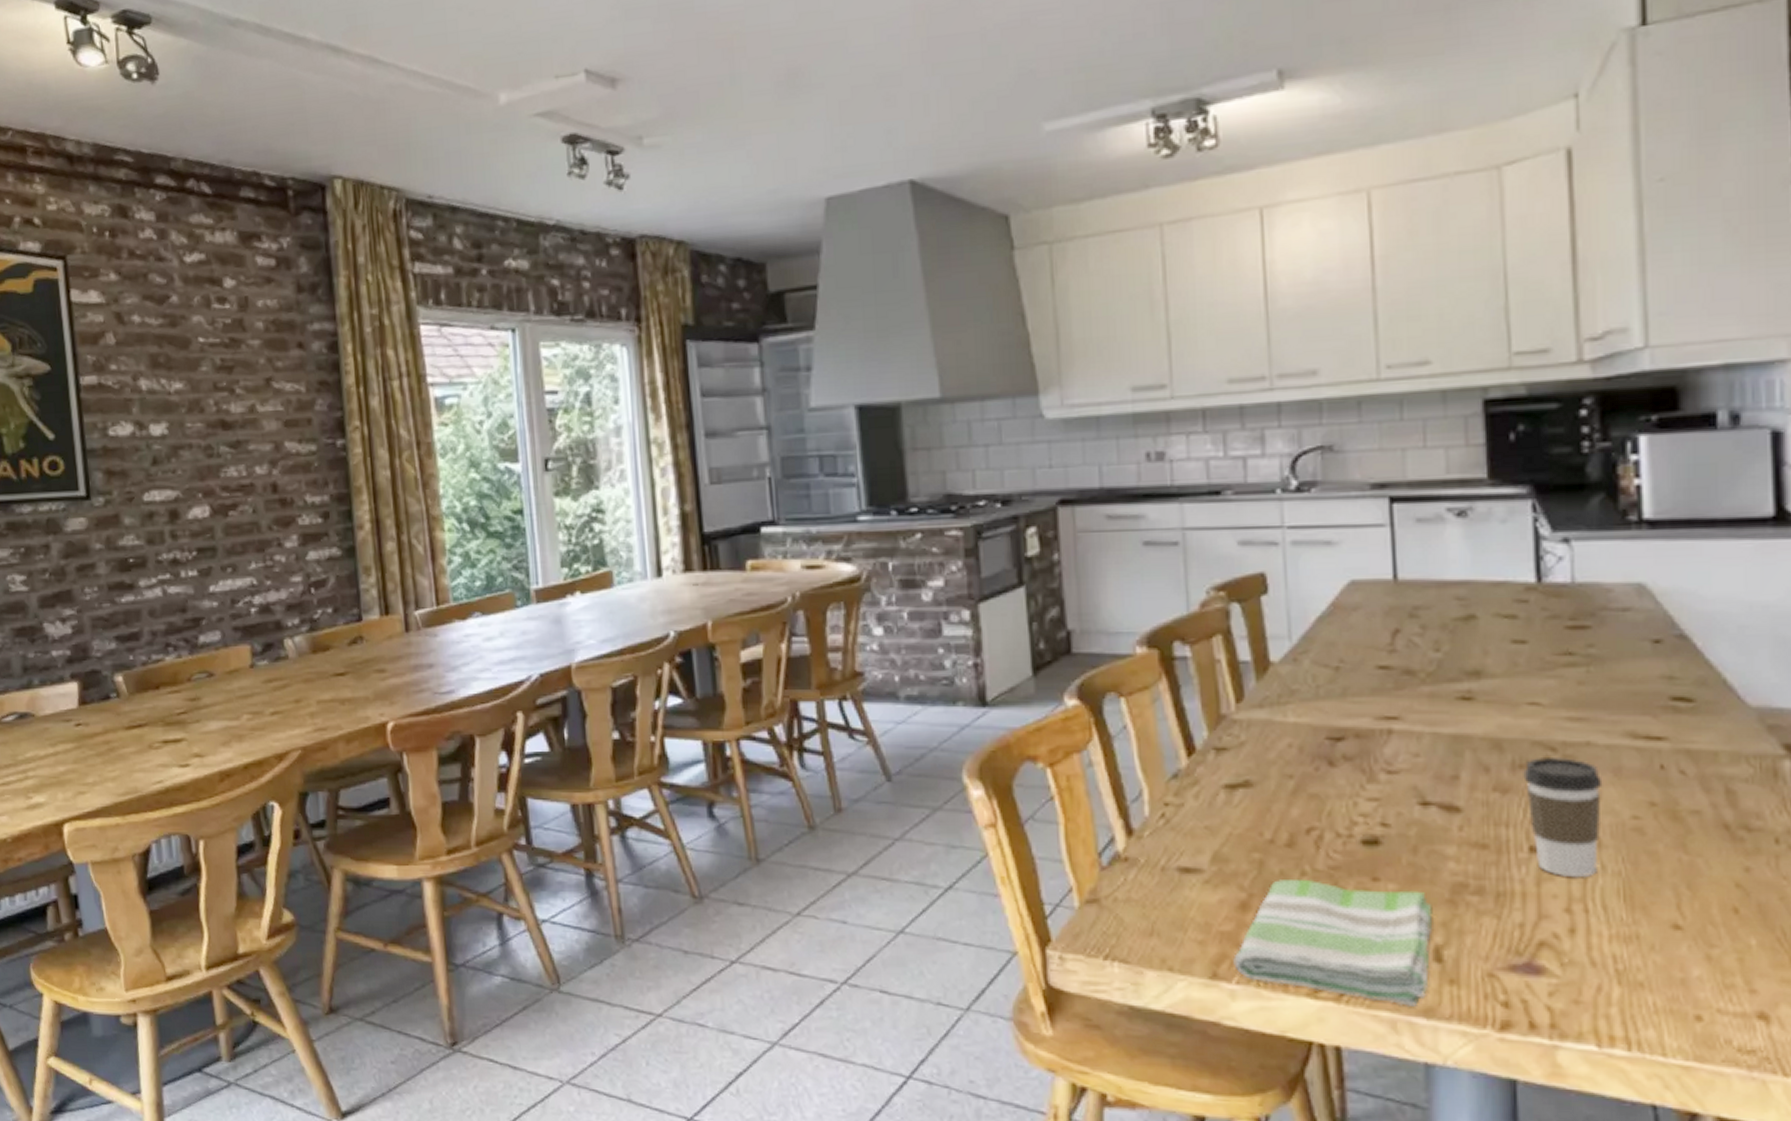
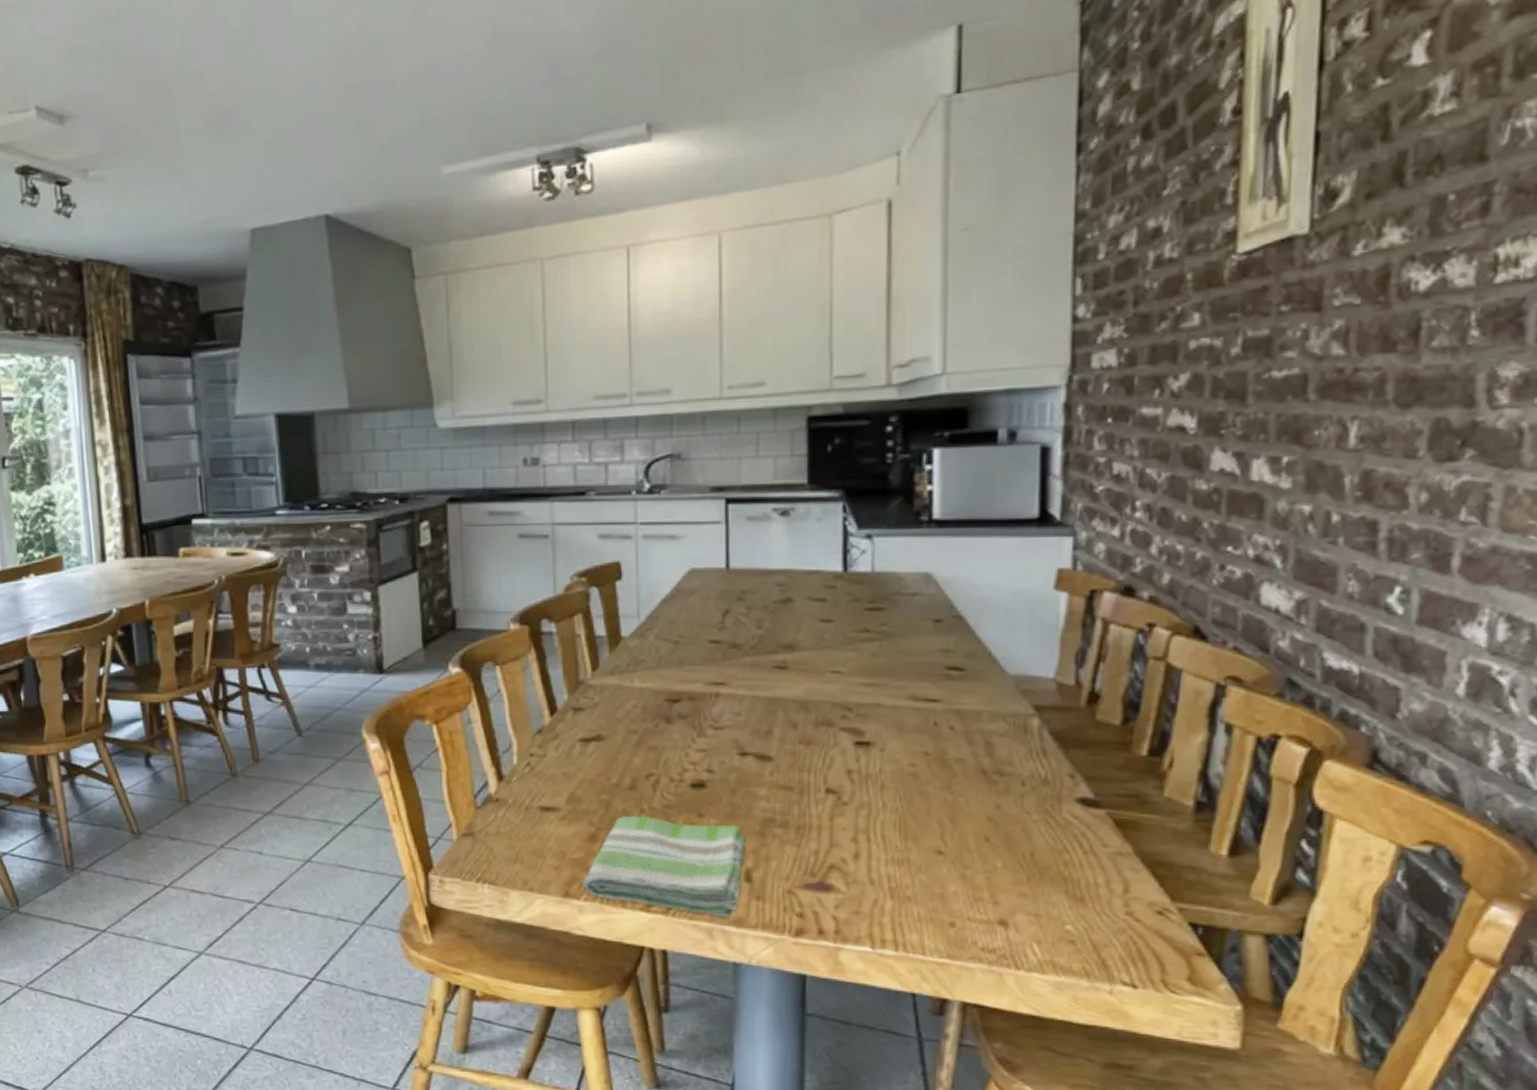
coffee cup: present [1523,758,1603,878] -> none [824,716,888,814]

